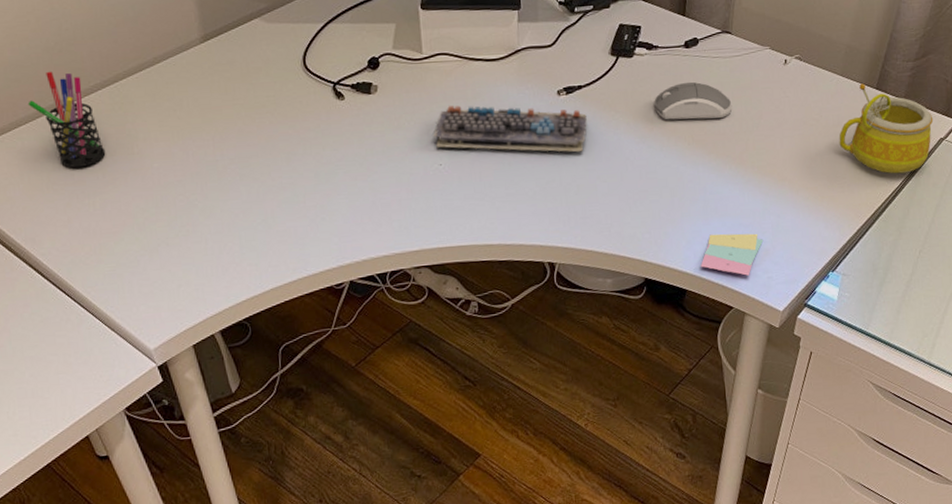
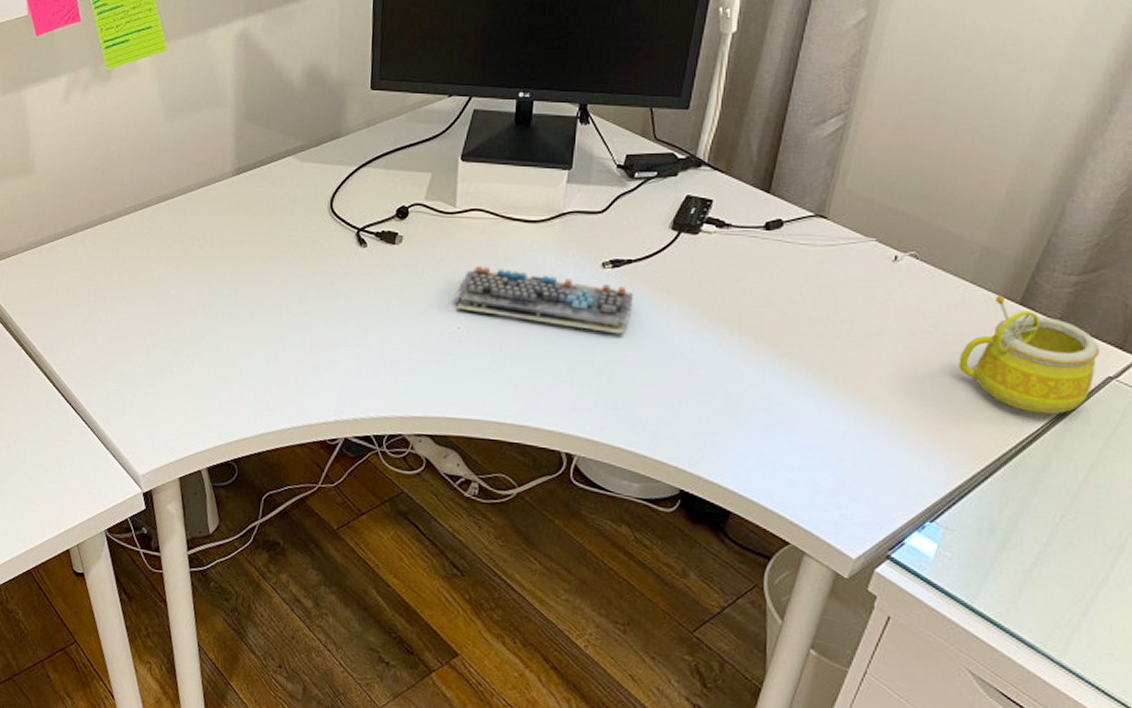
pen holder: present [28,71,106,168] -> none [67,190,129,285]
computer mouse: present [654,81,733,120] -> none [718,269,818,316]
sticky notes: present [701,233,764,276] -> none [753,451,840,508]

